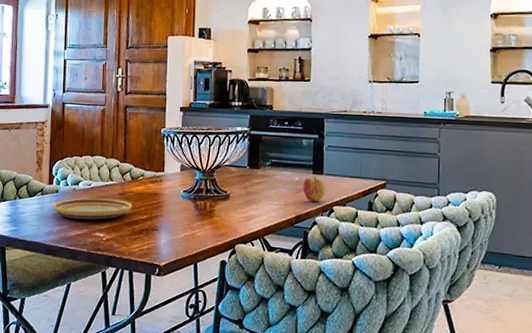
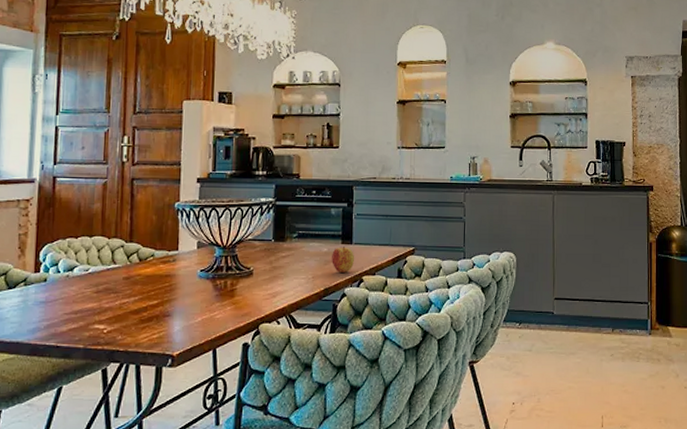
plate: present [53,198,133,220] -> none [40,284,141,310]

